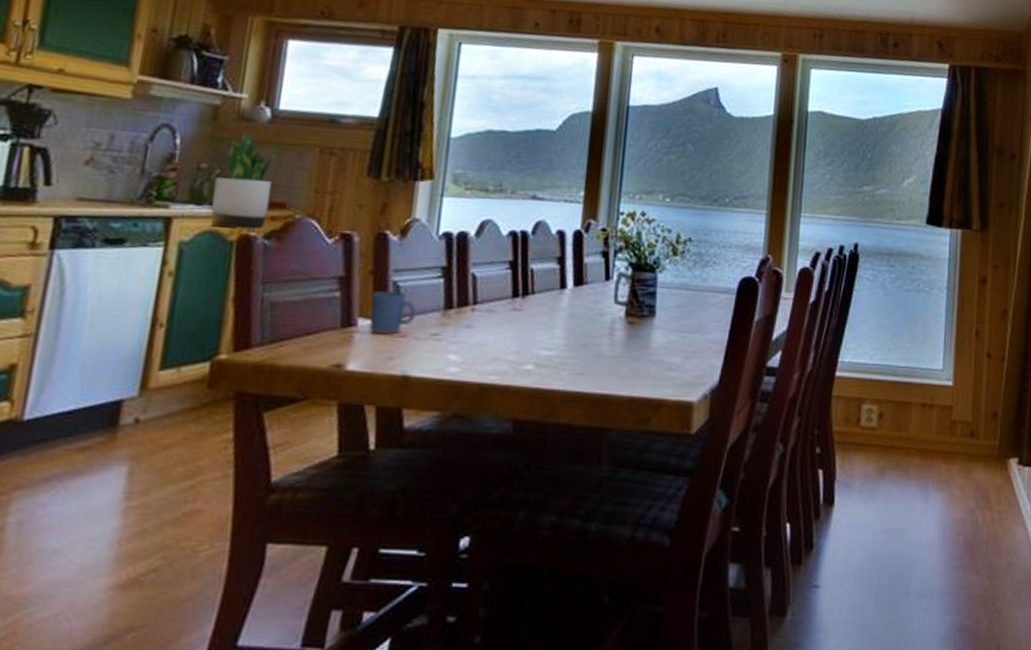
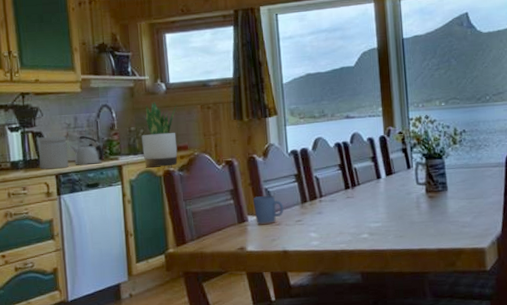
jar: none [30,155,89,209] -> present [38,136,69,170]
kettle: none [91,163,147,210] -> present [70,135,104,166]

